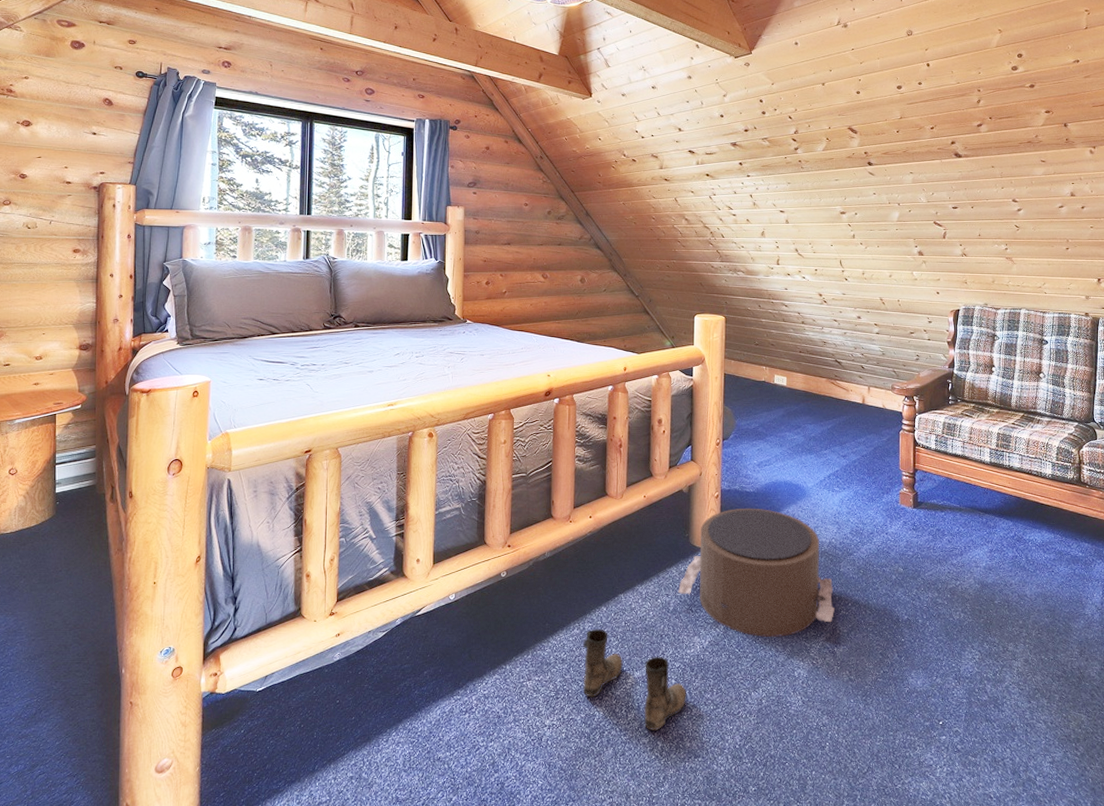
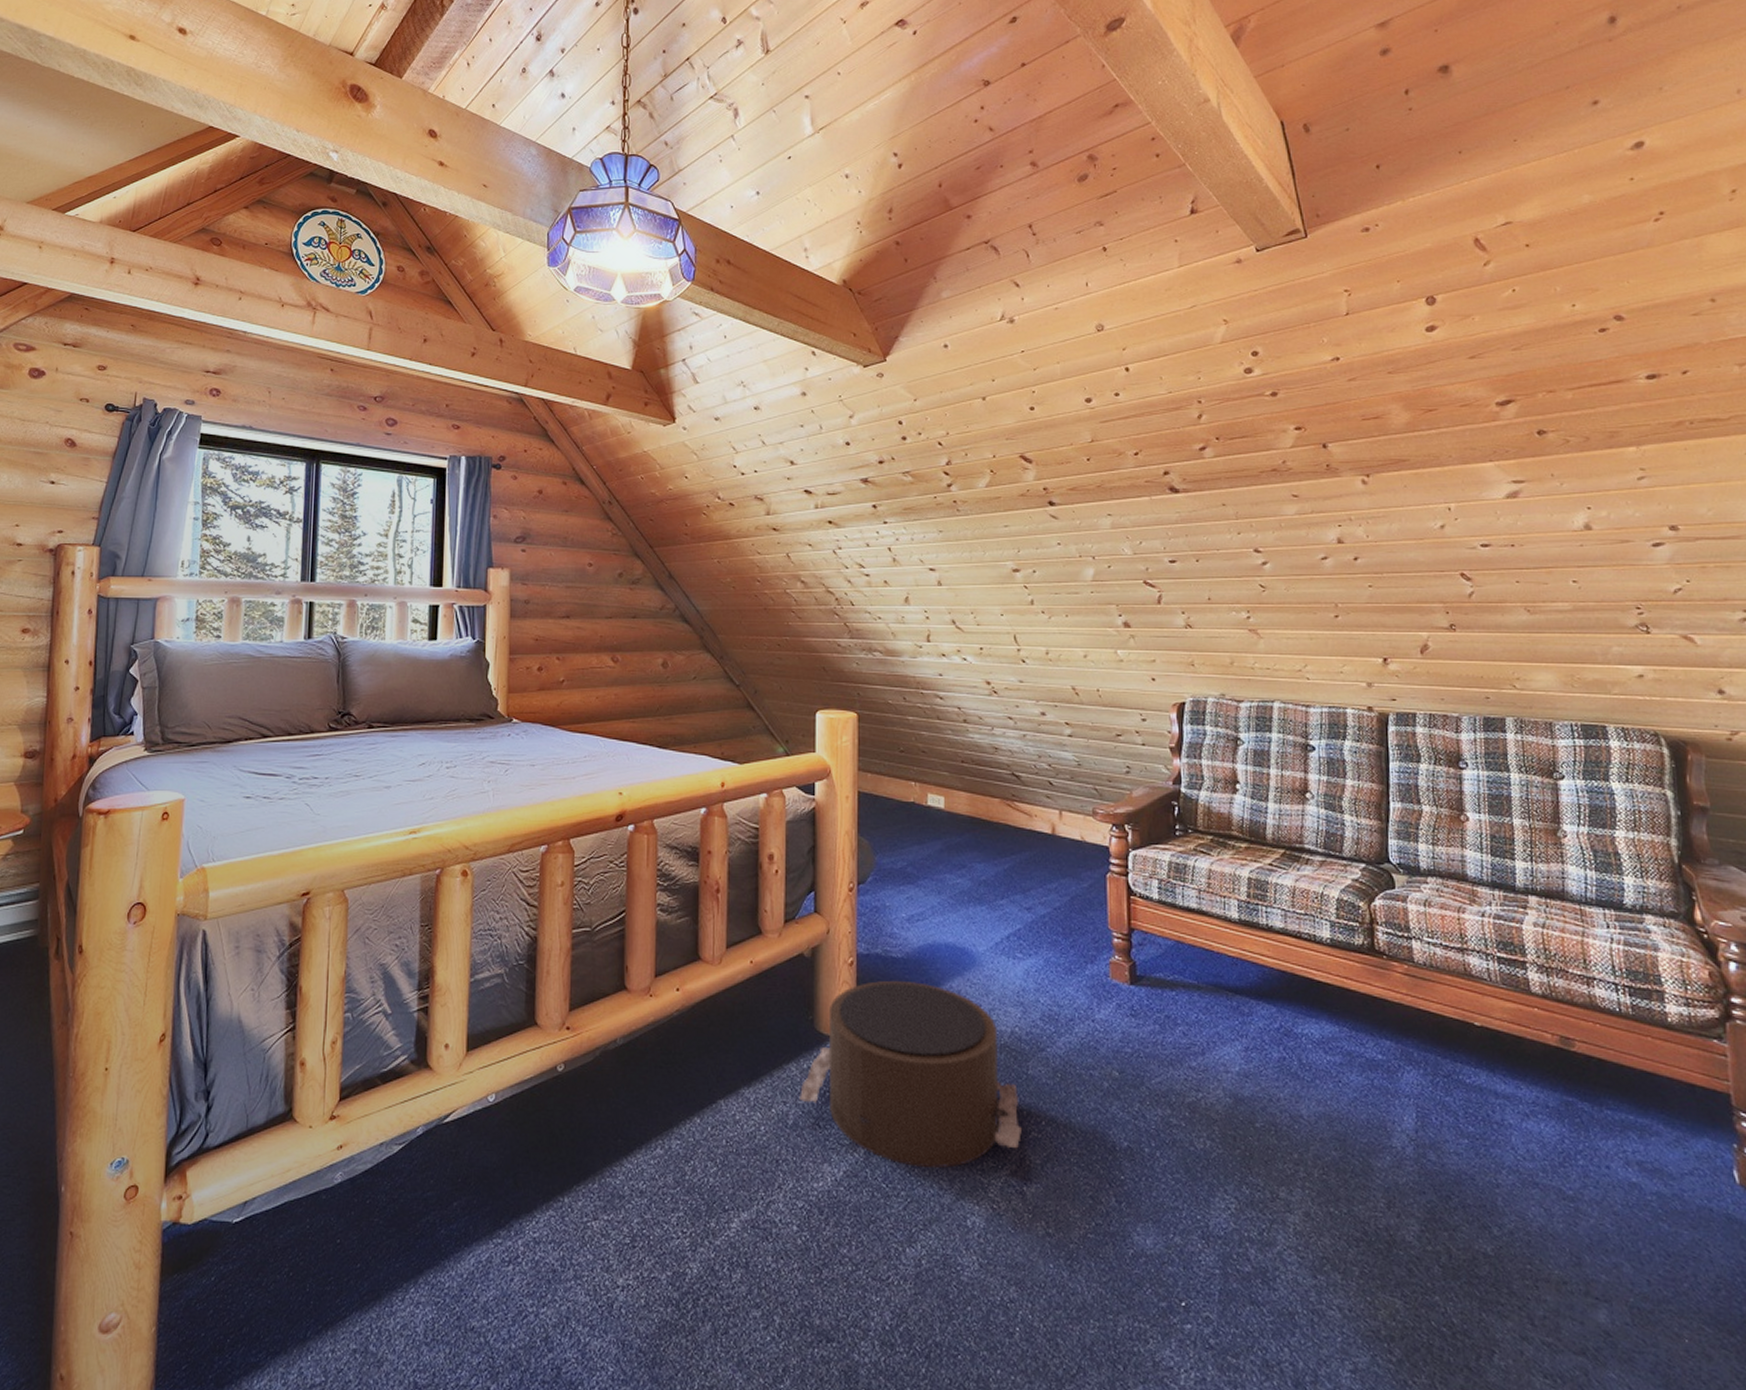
boots: present [583,628,687,730] -> none [669,1148,815,1299]

